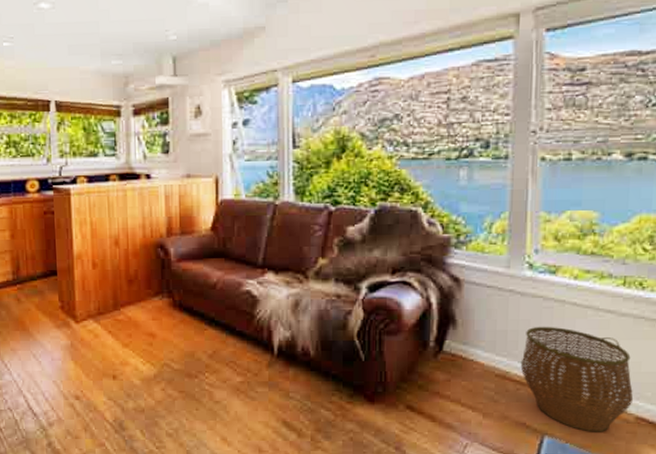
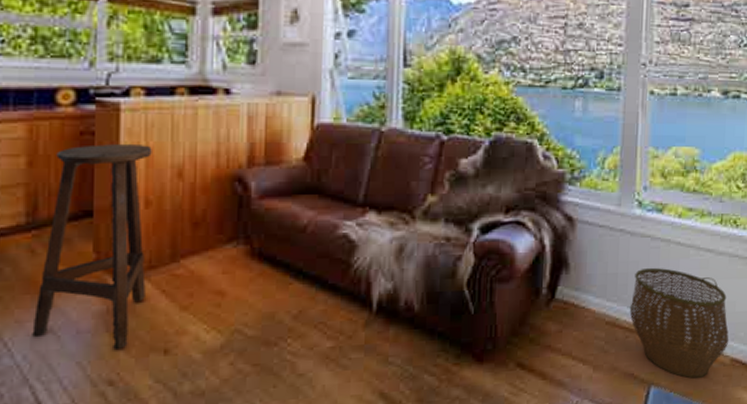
bar stool: none [22,220,97,374] -> present [32,144,152,351]

